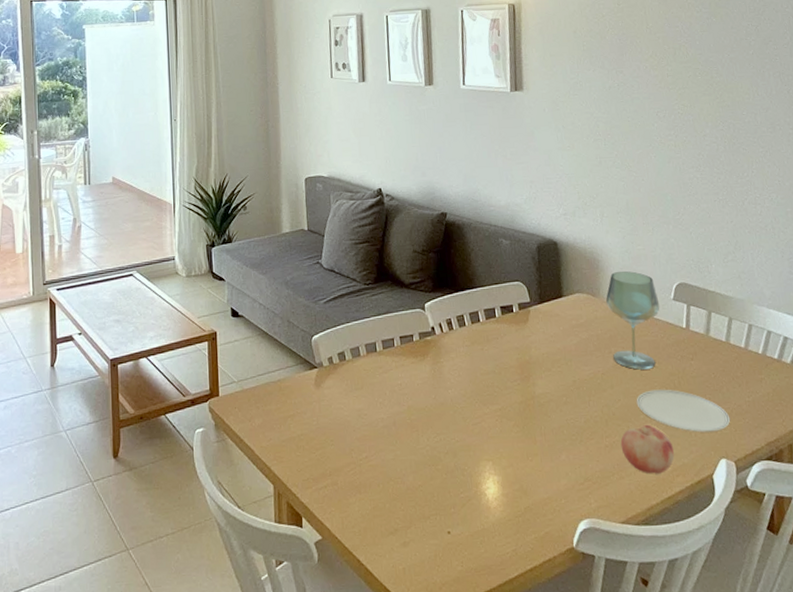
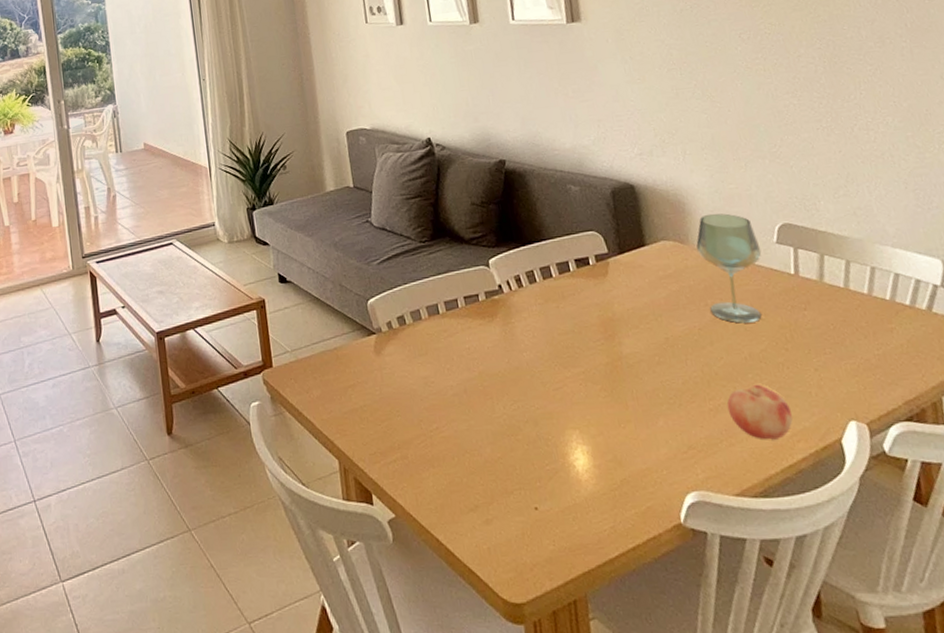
plate: present [636,389,731,433] -> none [741,344,858,393]

